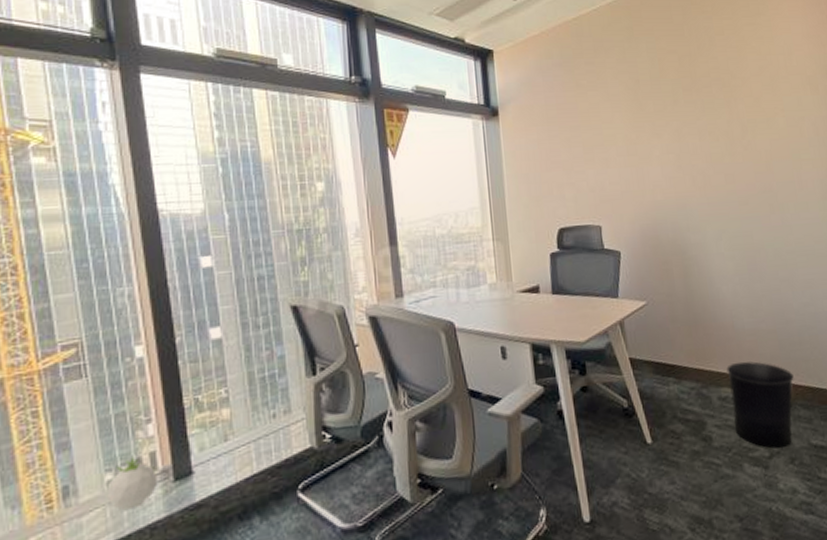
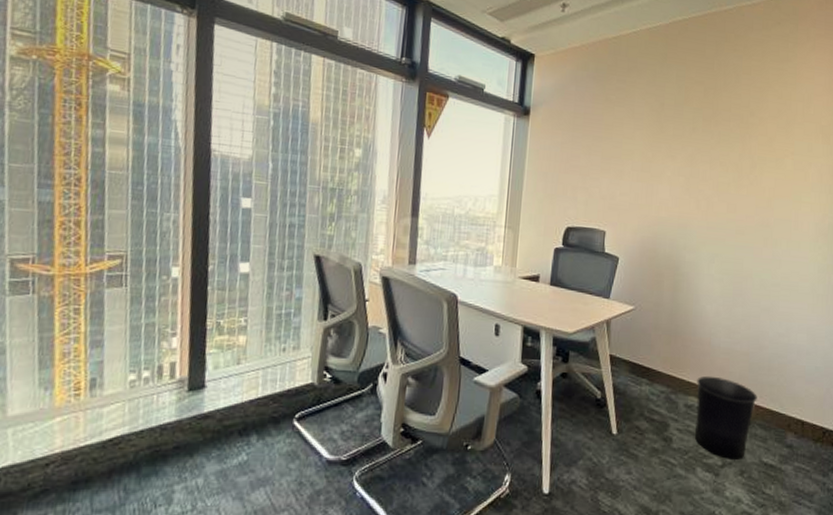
succulent plant: present [107,457,158,511] -> none [128,363,175,409]

